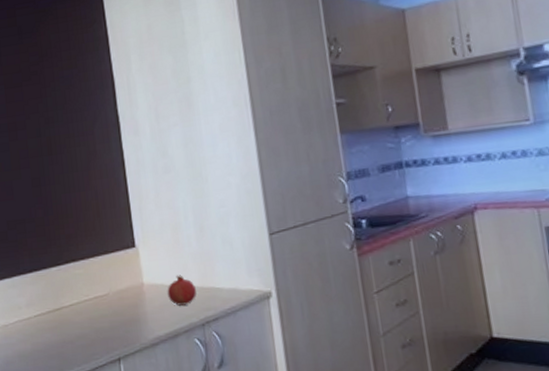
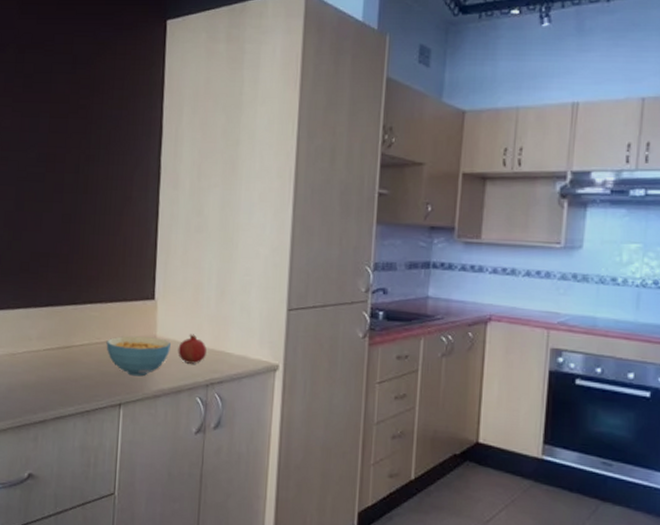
cereal bowl: none [95,285,160,328] -> present [106,336,171,377]

